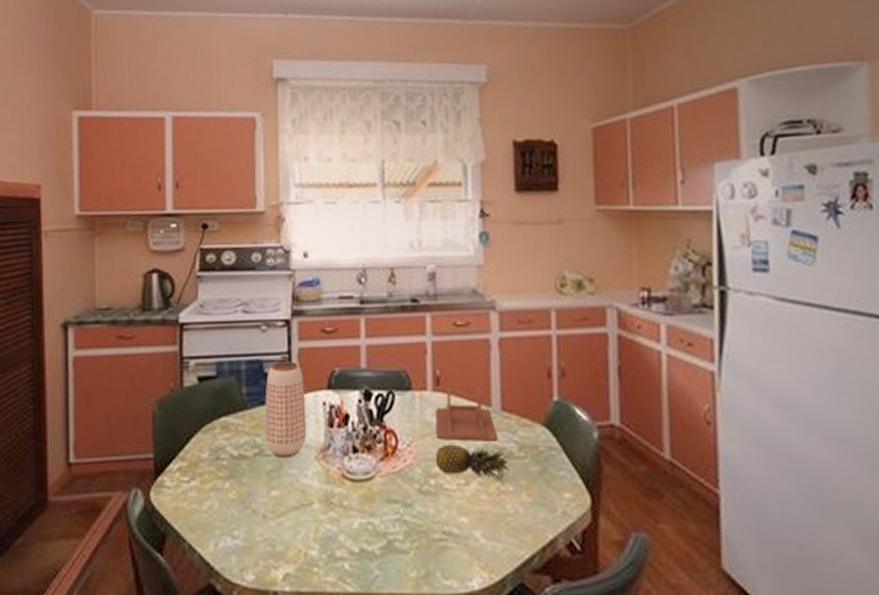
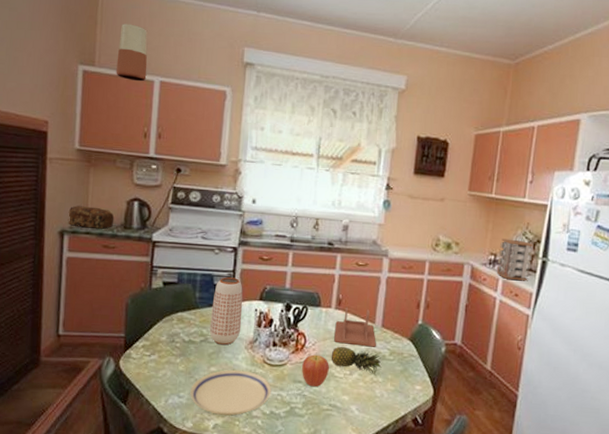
bread loaf: none [71,287,129,316] -> present [68,206,115,229]
vase: none [118,52,155,121] -> present [116,24,148,82]
plate: none [247,491,359,560] -> present [190,369,272,416]
fruit: none [397,459,435,508] -> present [302,354,329,387]
spice rack: none [653,258,704,324] -> present [496,235,533,281]

